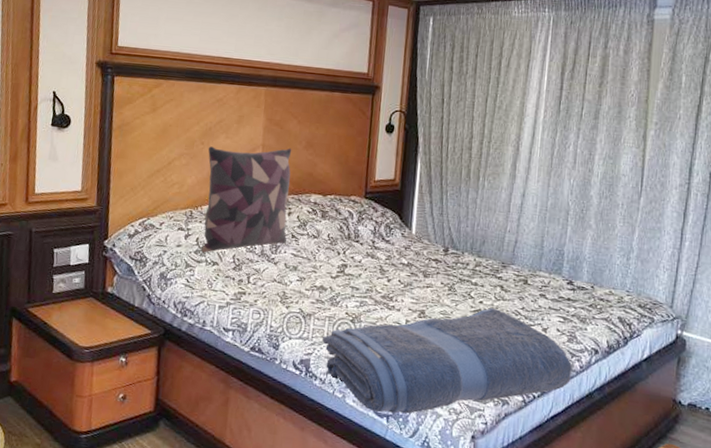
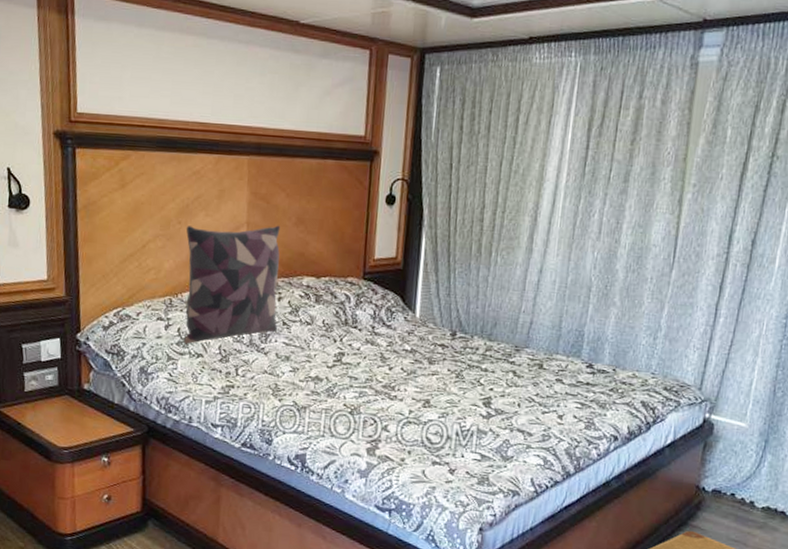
towel: present [322,308,573,414] -> none [319,395,590,508]

